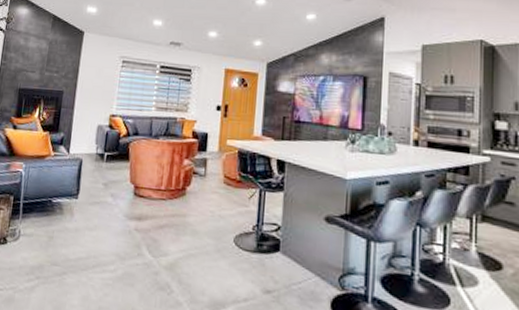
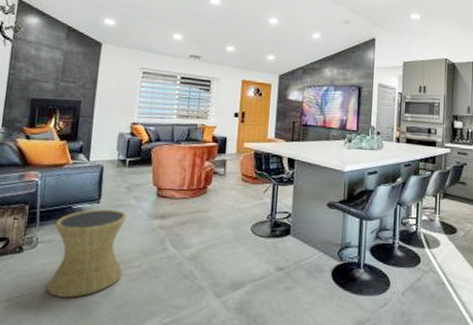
side table: none [27,204,104,297] -> present [47,209,127,298]

